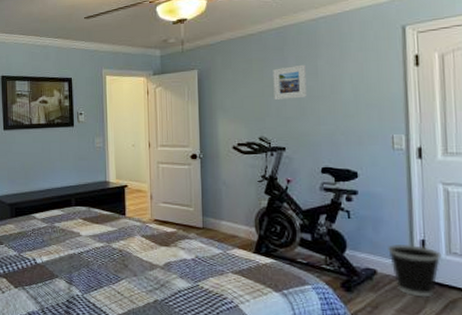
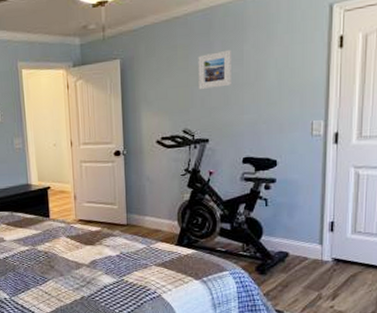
wastebasket: present [388,245,442,298] -> none [300,227,348,274]

